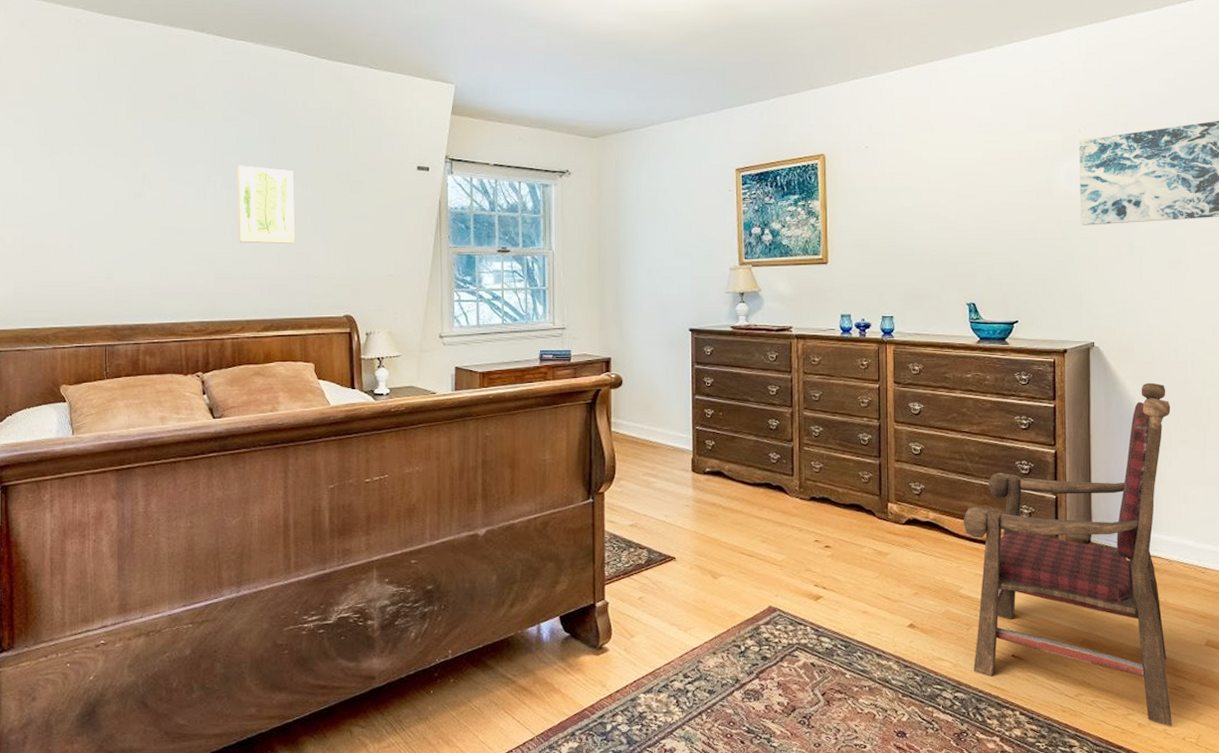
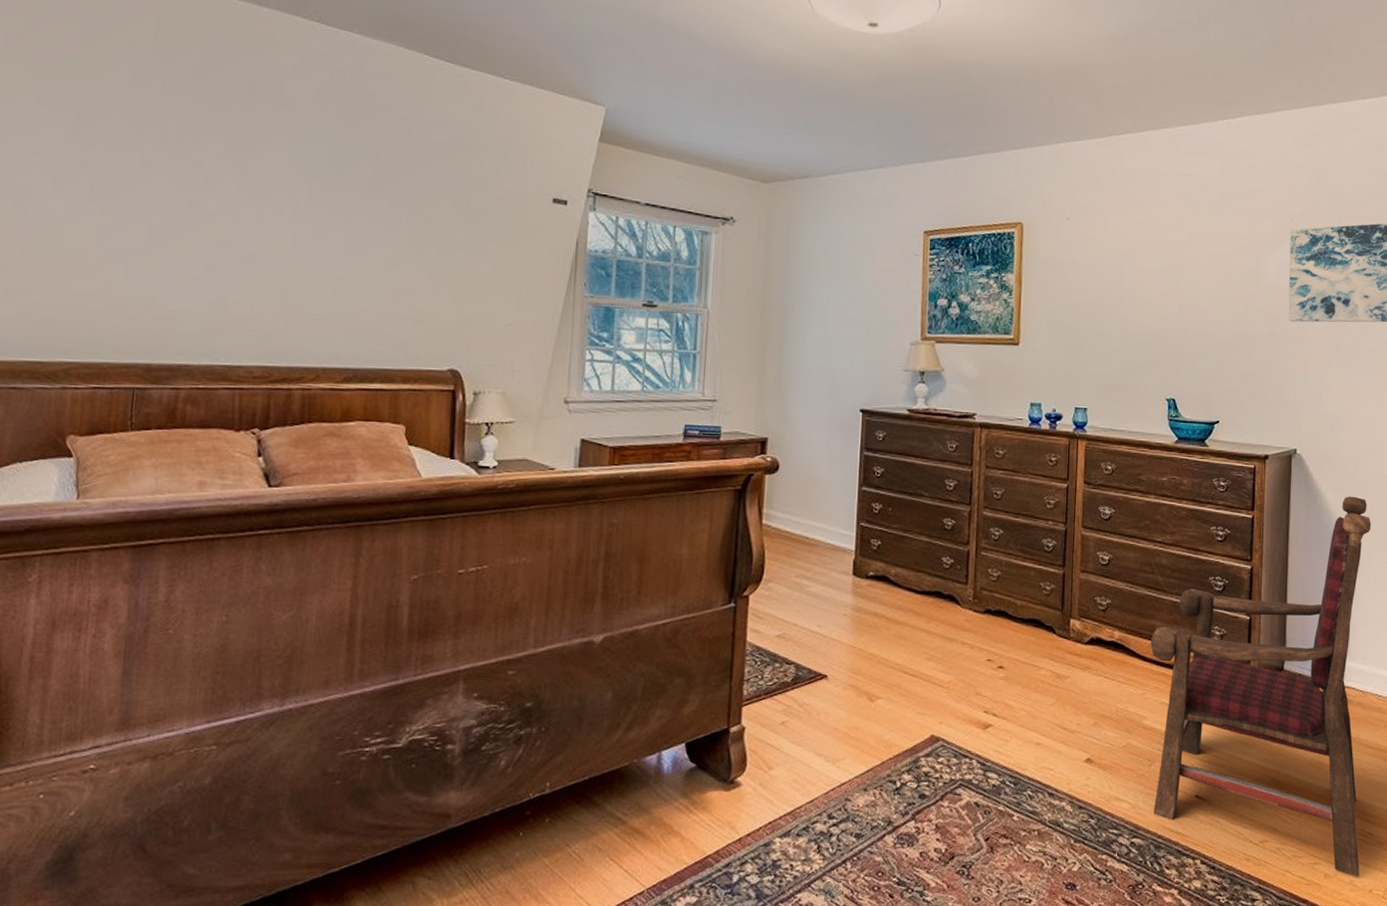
wall art: present [237,165,295,244] -> none [321,179,399,279]

